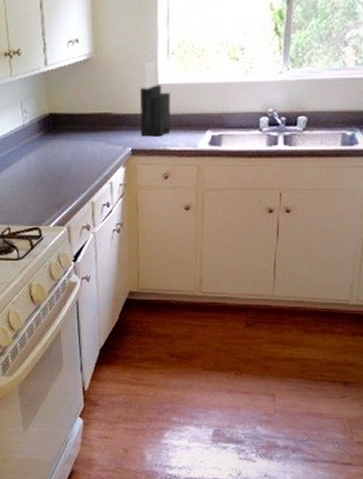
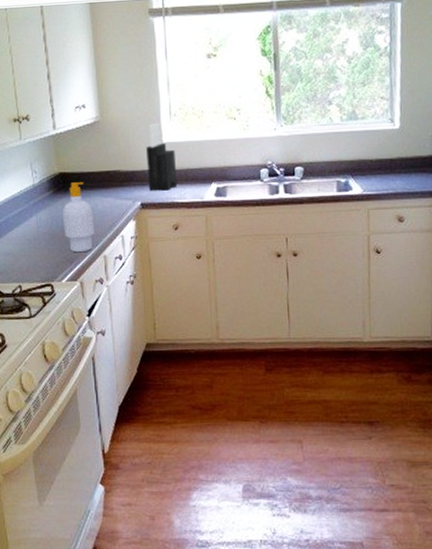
soap bottle: none [51,124,83,198] -> present [62,182,95,253]

